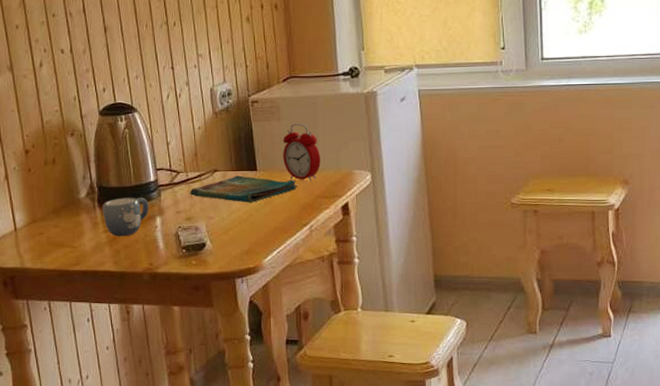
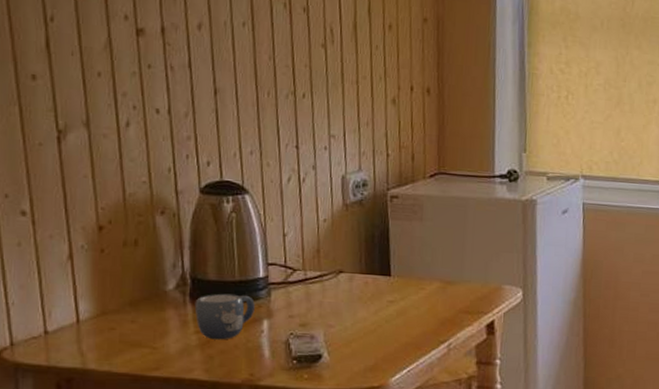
dish towel: present [190,175,298,203] -> none [307,279,438,313]
alarm clock: present [283,123,321,181] -> none [422,226,467,293]

